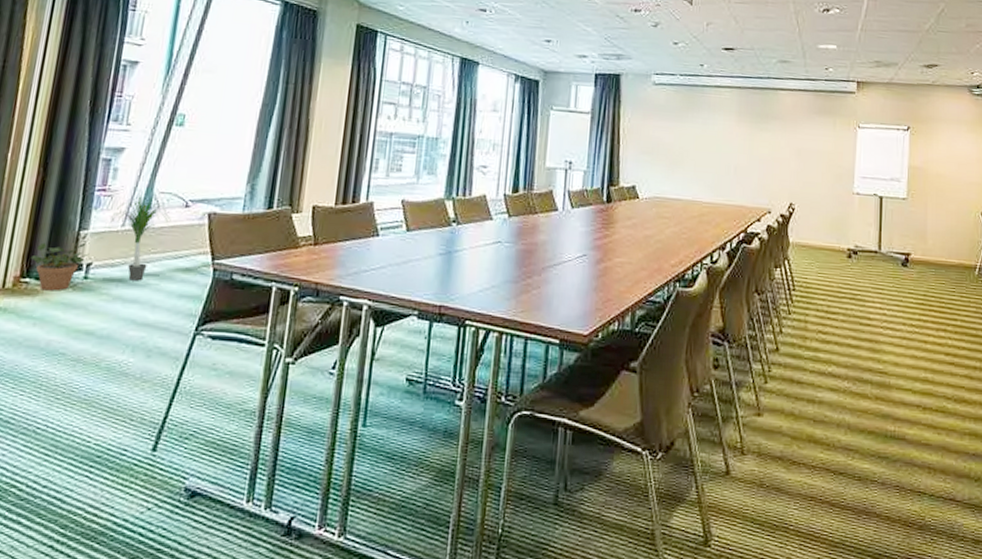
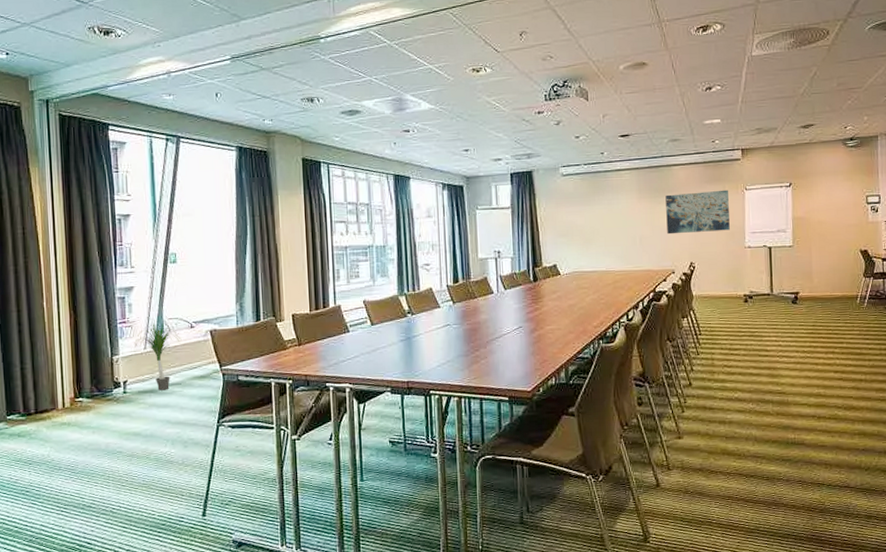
potted plant: present [30,242,90,291] -> none [79,365,124,406]
wall art: none [766,121,839,172] -> present [665,189,730,235]

